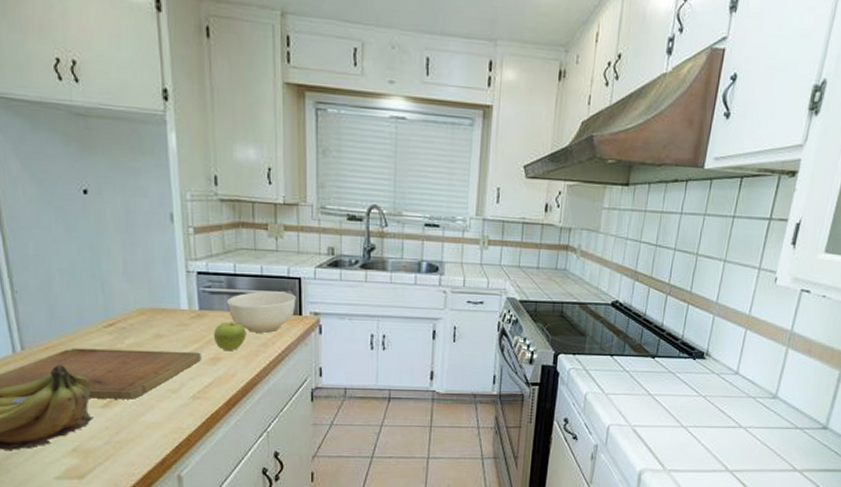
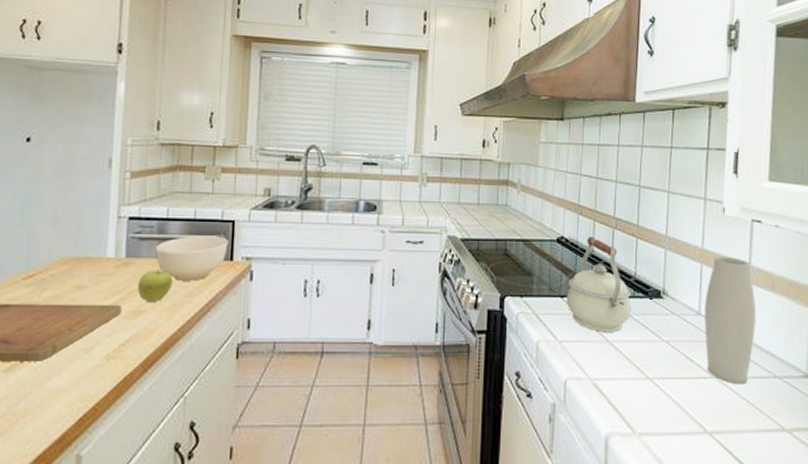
kettle: none [615,301,676,387] -> present [566,236,632,332]
vase: none [737,322,793,434] -> present [704,255,756,385]

